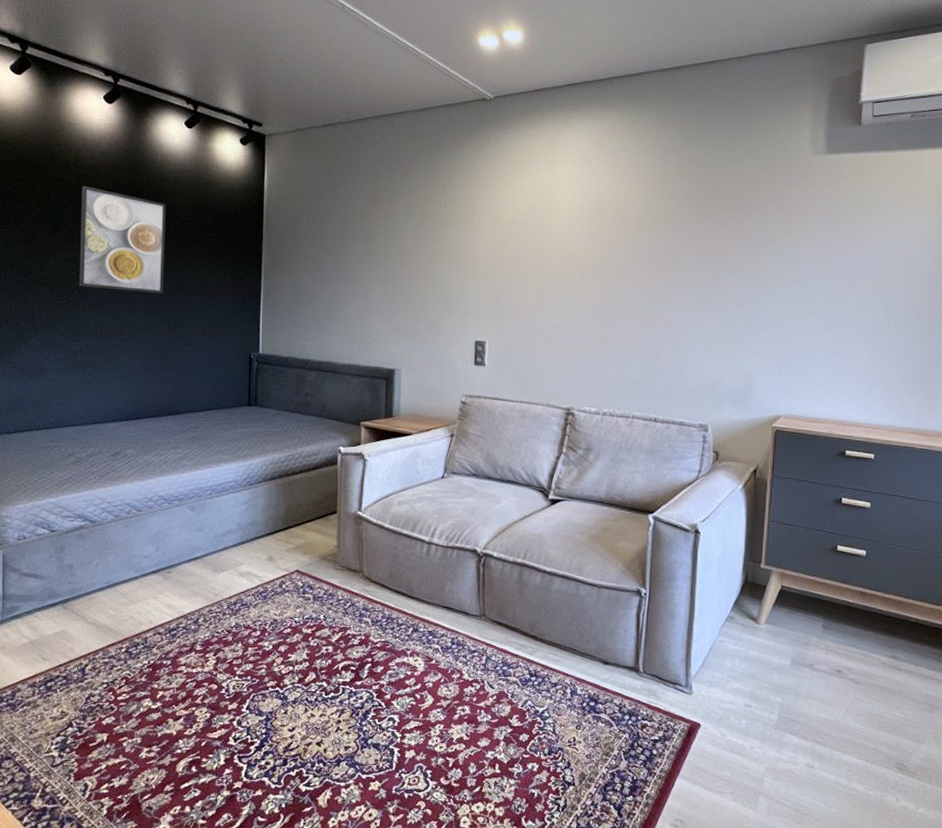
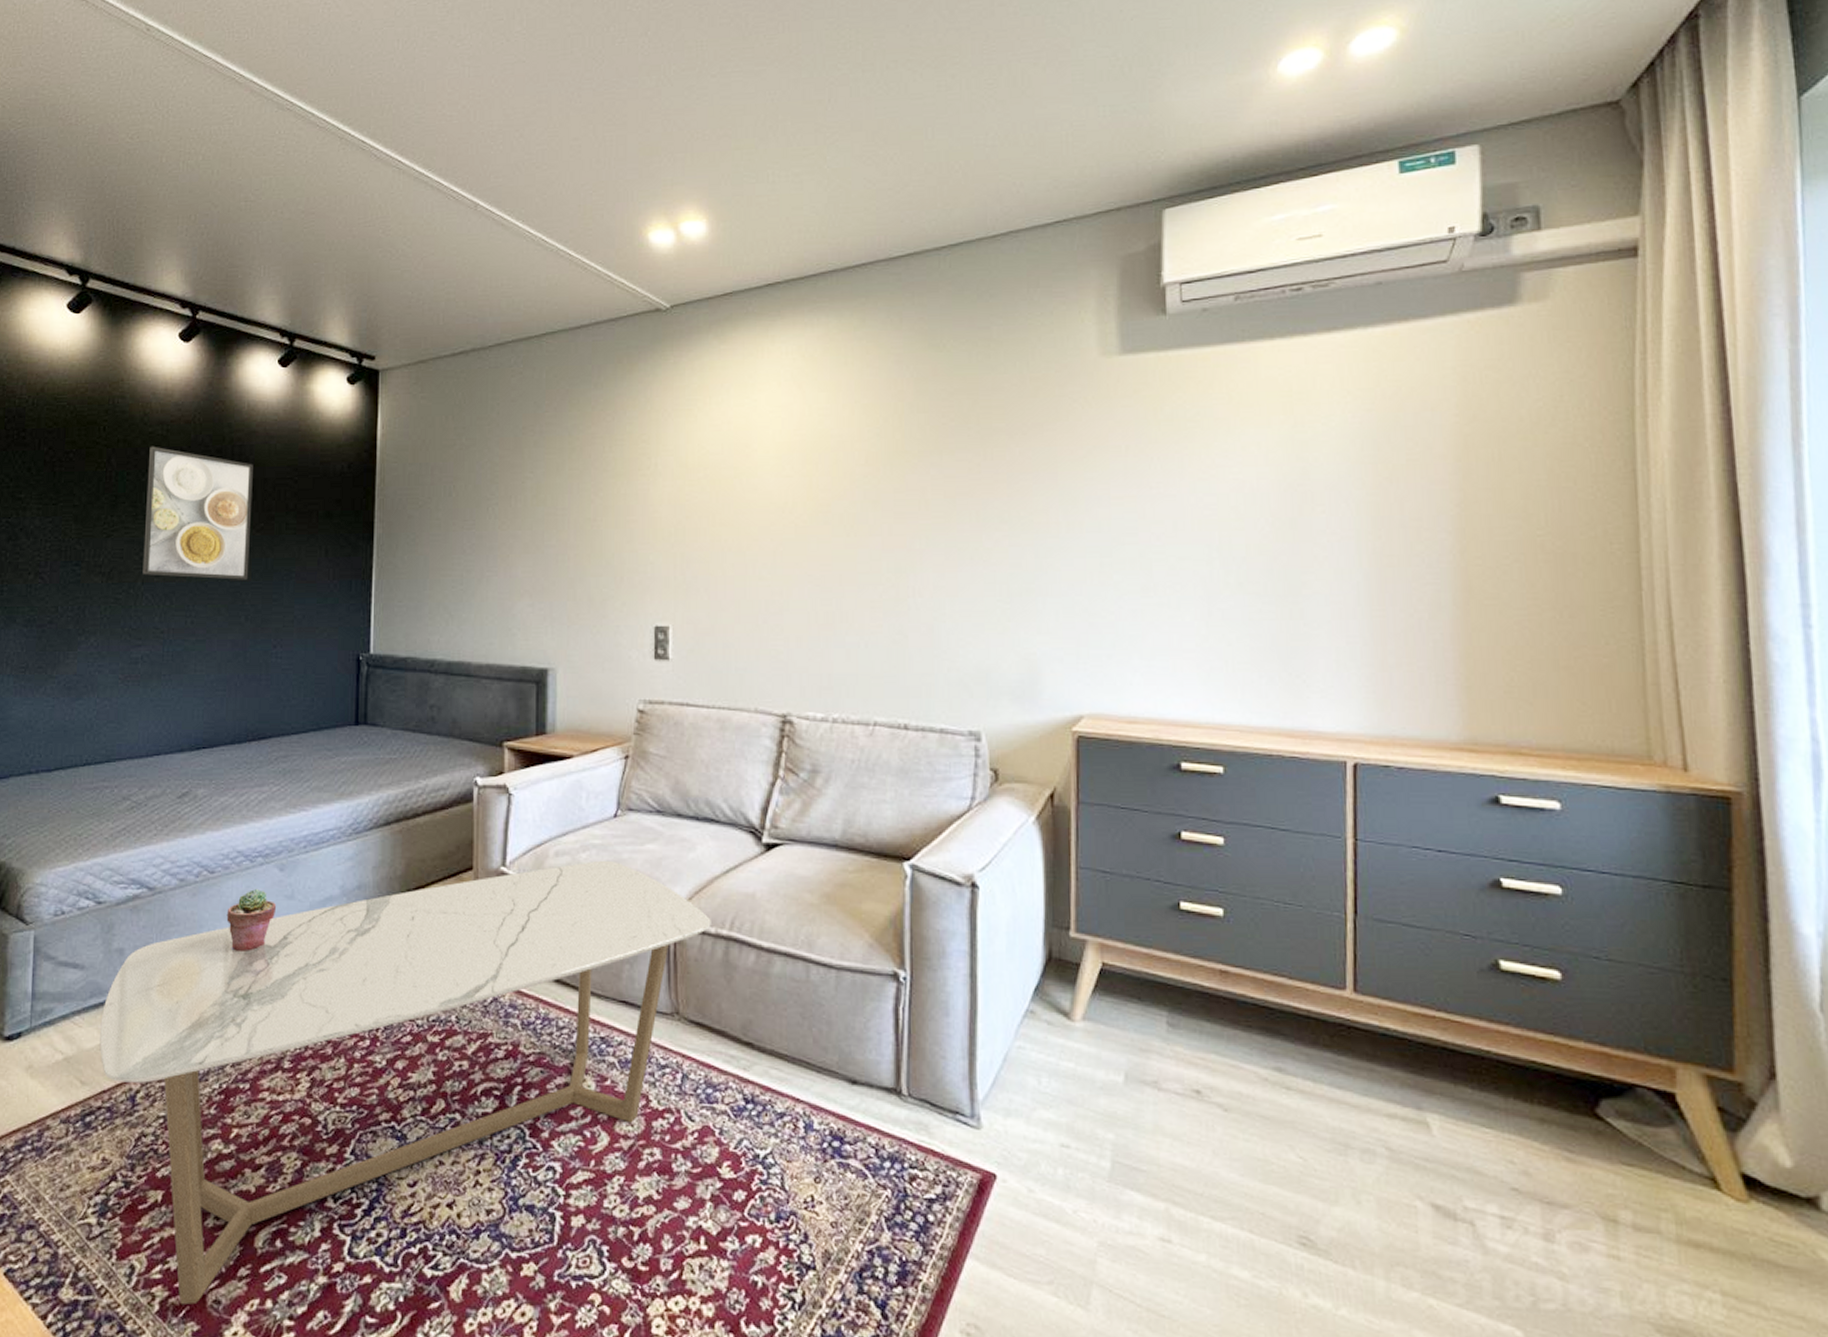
coffee table: none [56,508,510,811] -> present [99,860,711,1305]
potted succulent: none [151,523,190,569] -> present [226,888,277,953]

